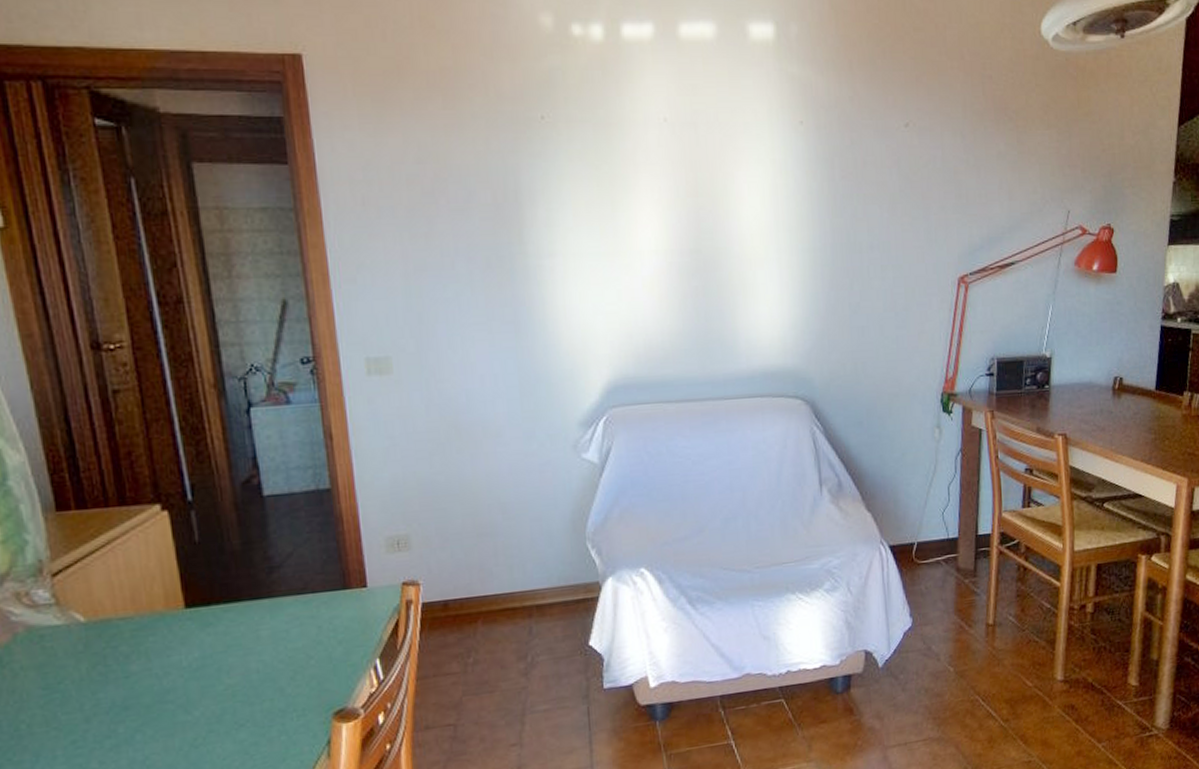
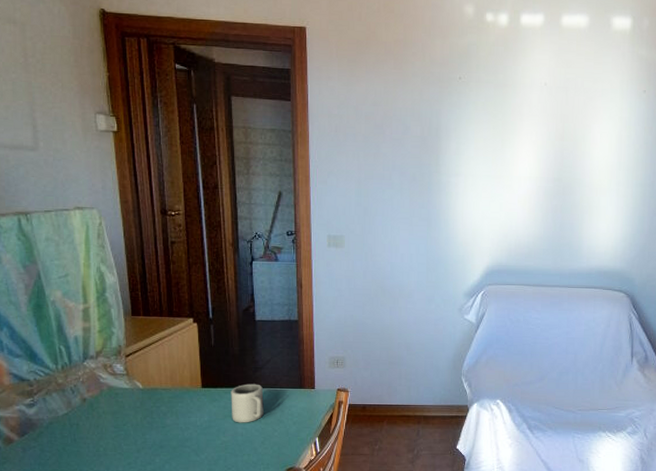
cup: none [233,591,290,654] -> present [231,383,264,423]

